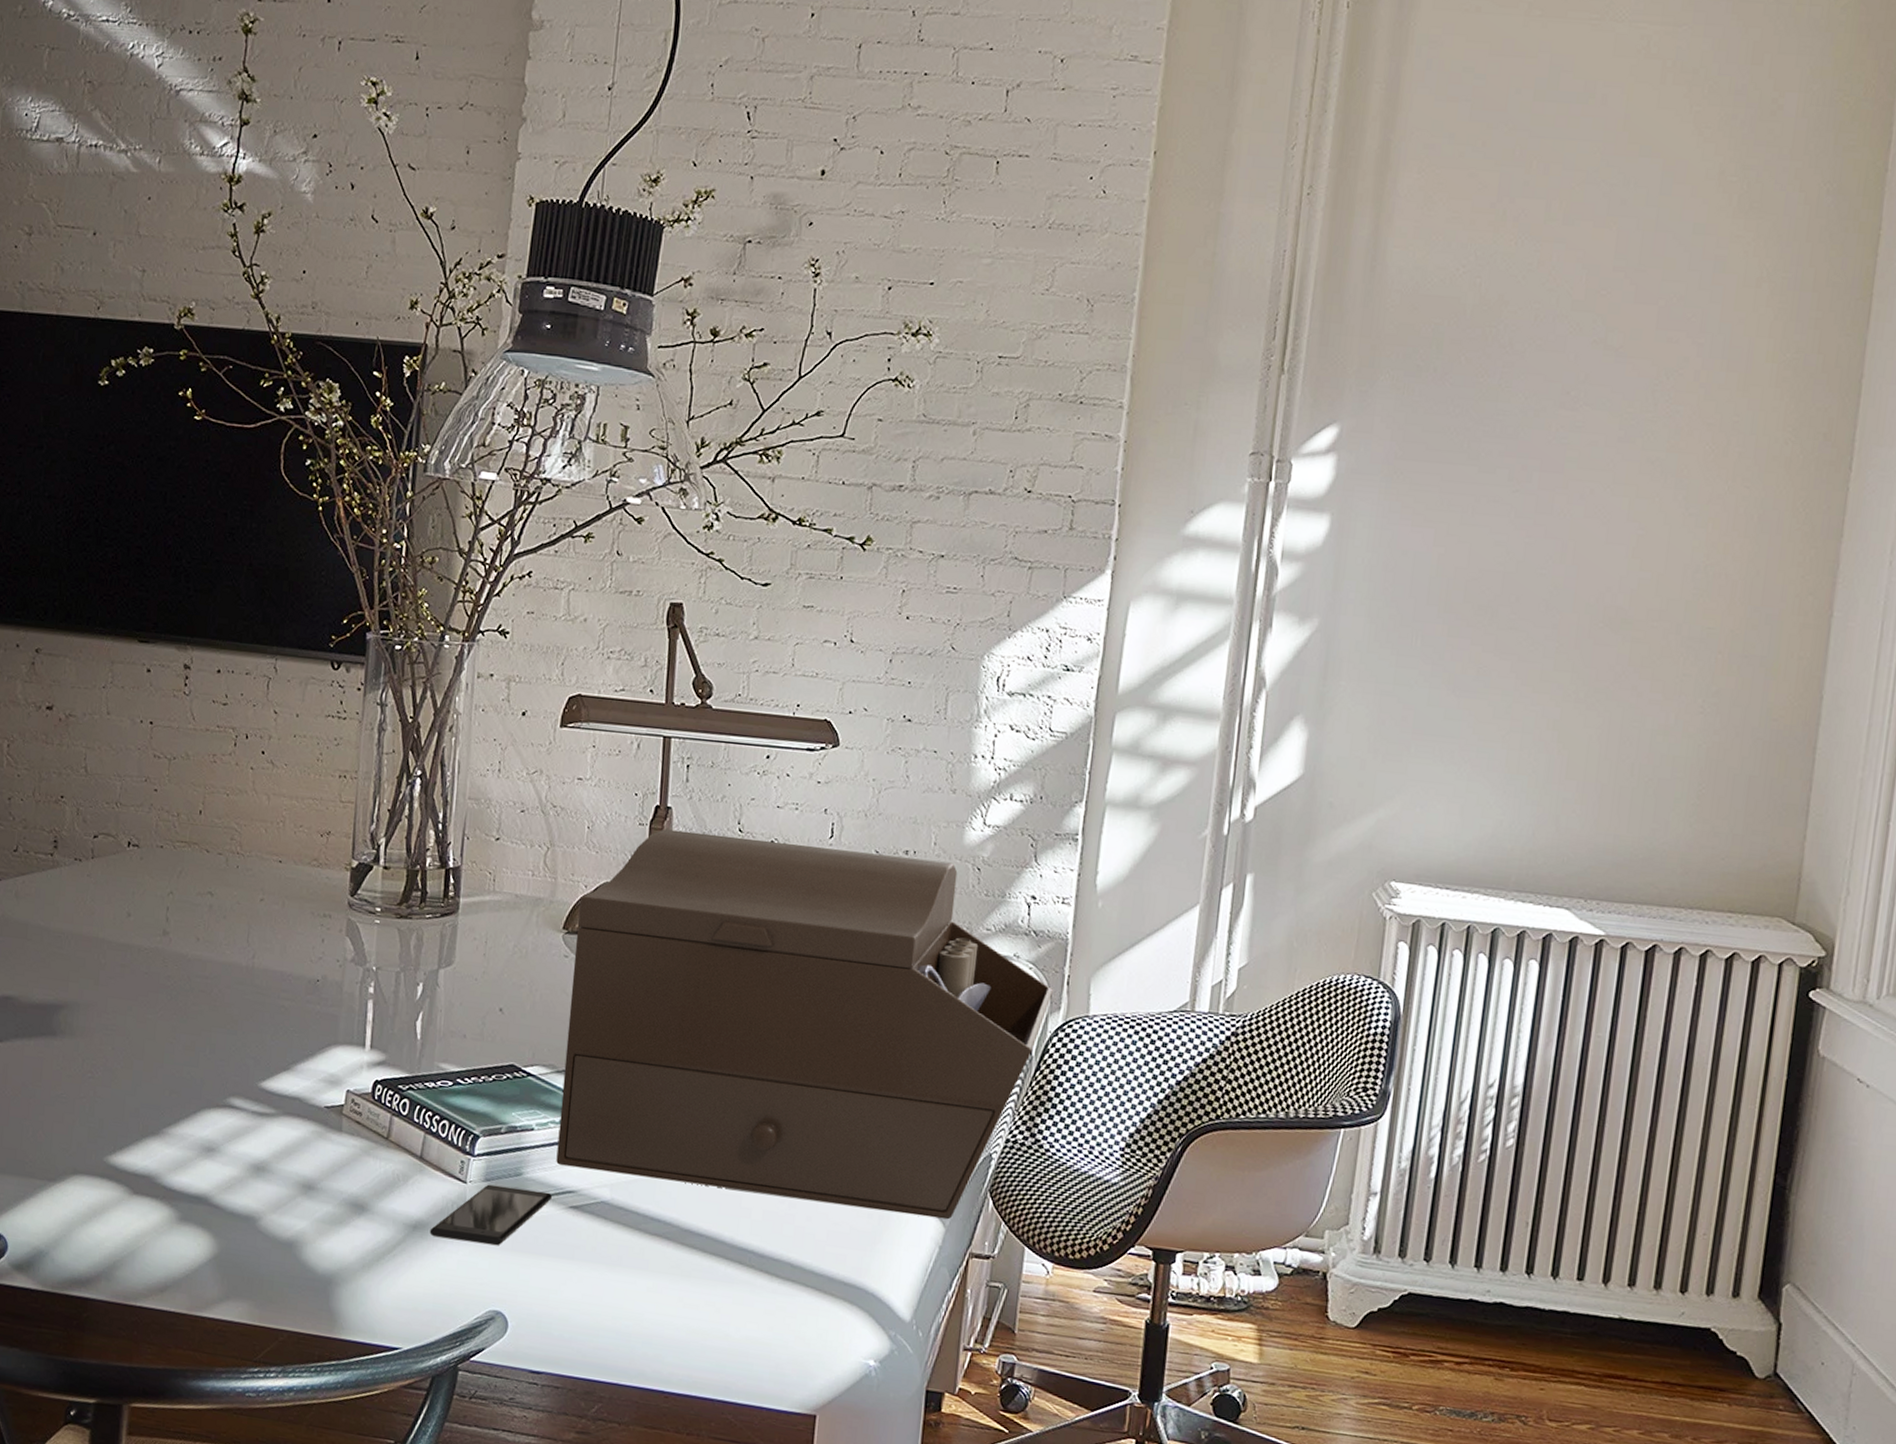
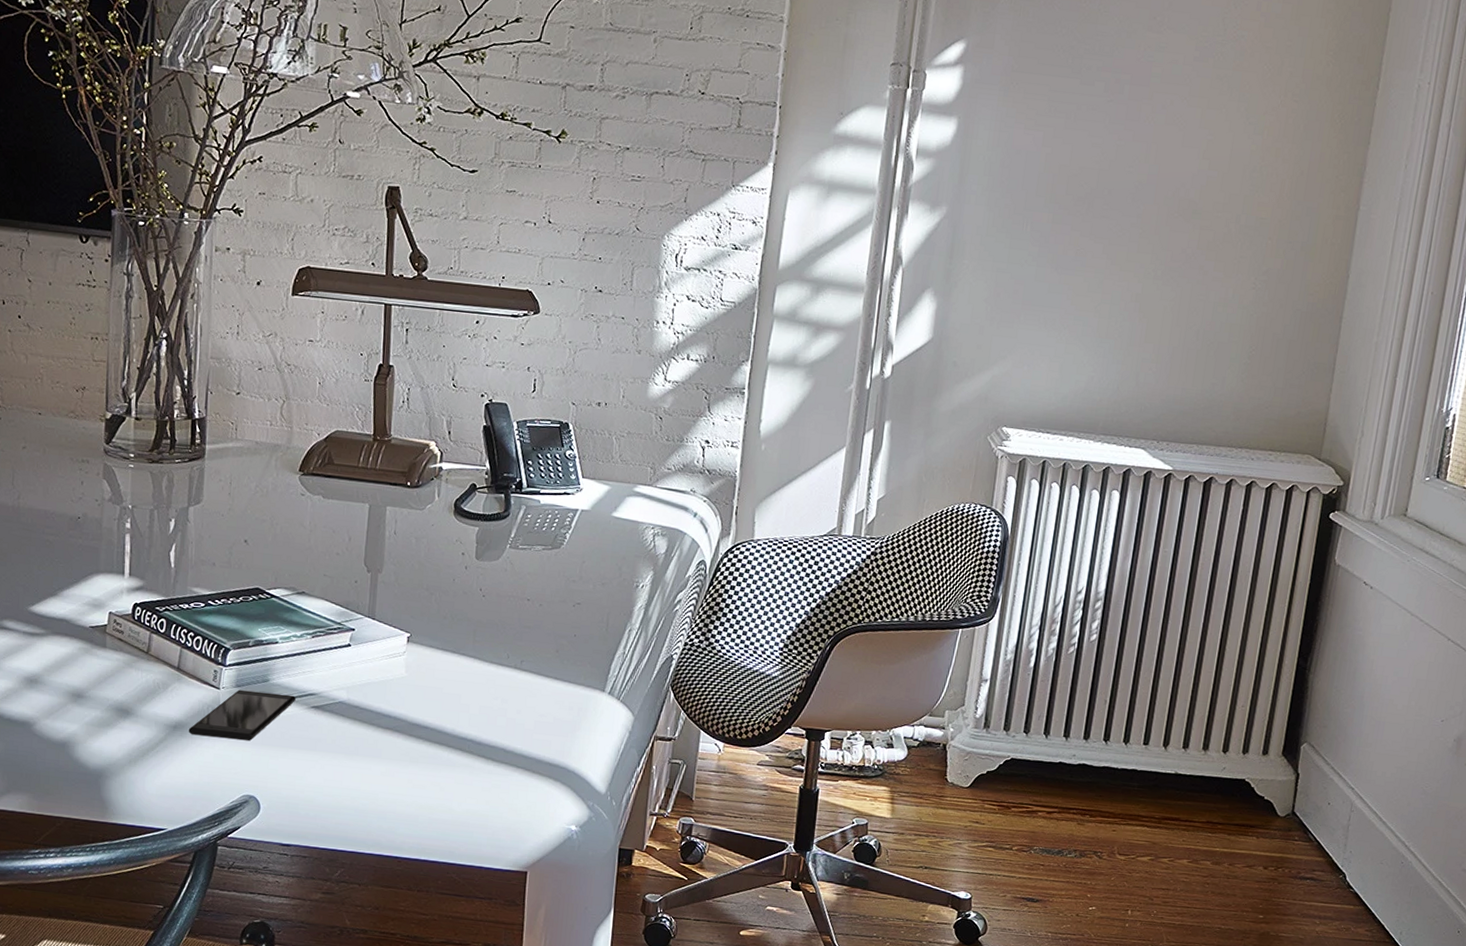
sewing box: present [556,829,1054,1220] -> none [298,384,725,710]

